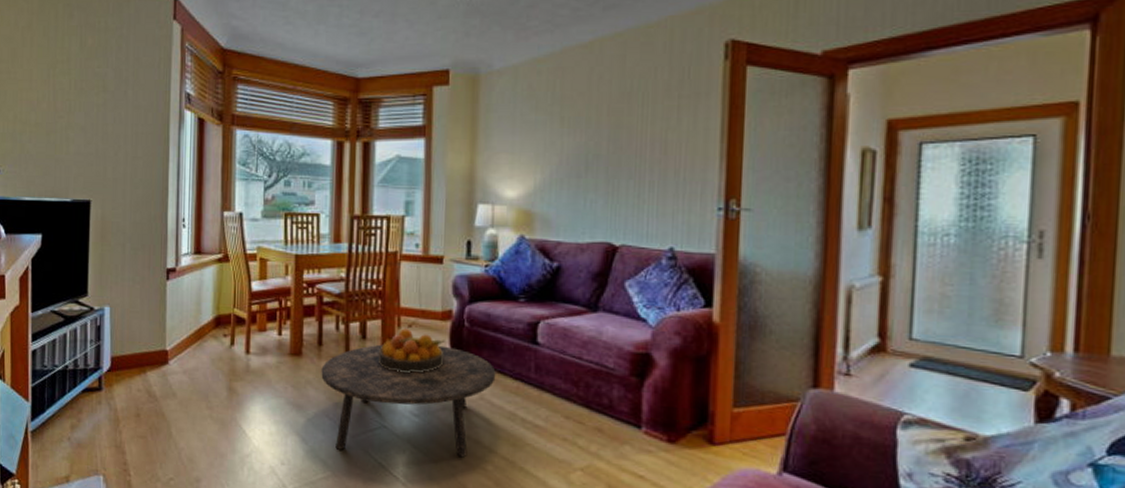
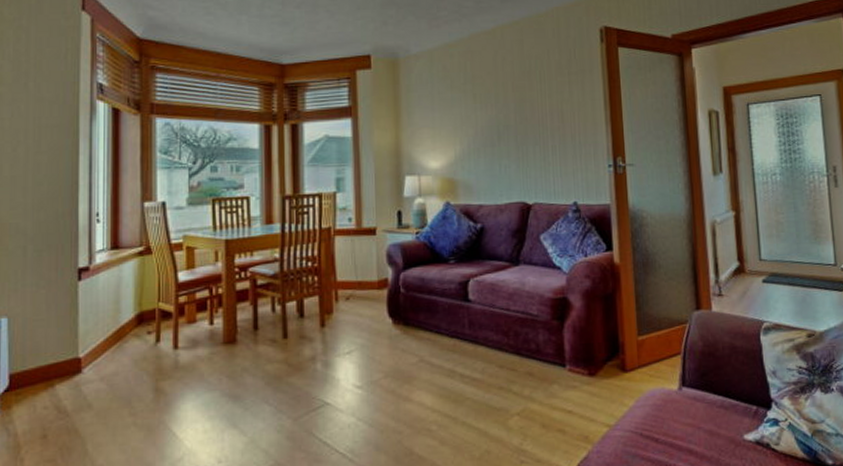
coffee table: present [321,344,496,458] -> none [258,314,433,436]
fruit bowl: present [377,328,445,373] -> none [317,301,383,346]

